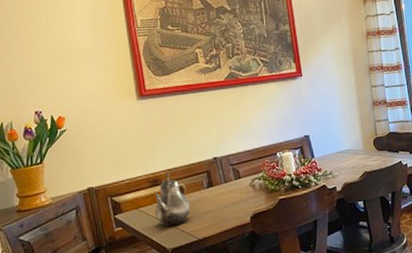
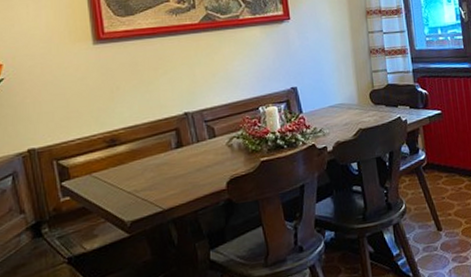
teapot: present [154,173,190,228] -> none [111,131,155,196]

